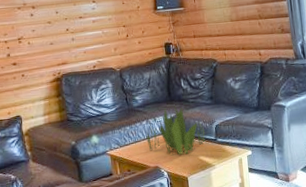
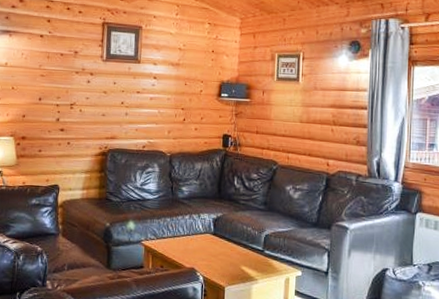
plant: present [146,106,205,155] -> none [186,205,252,261]

